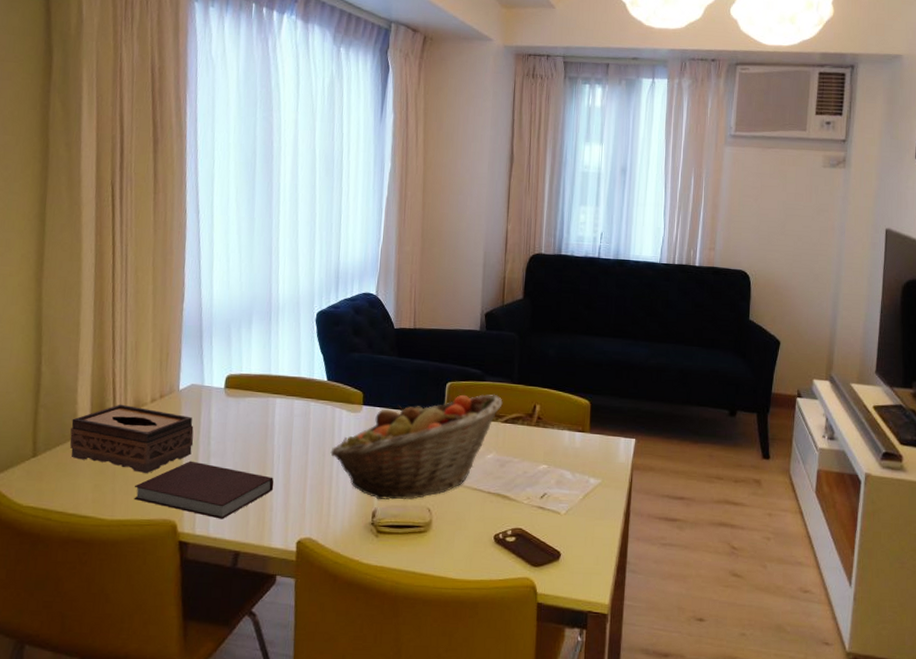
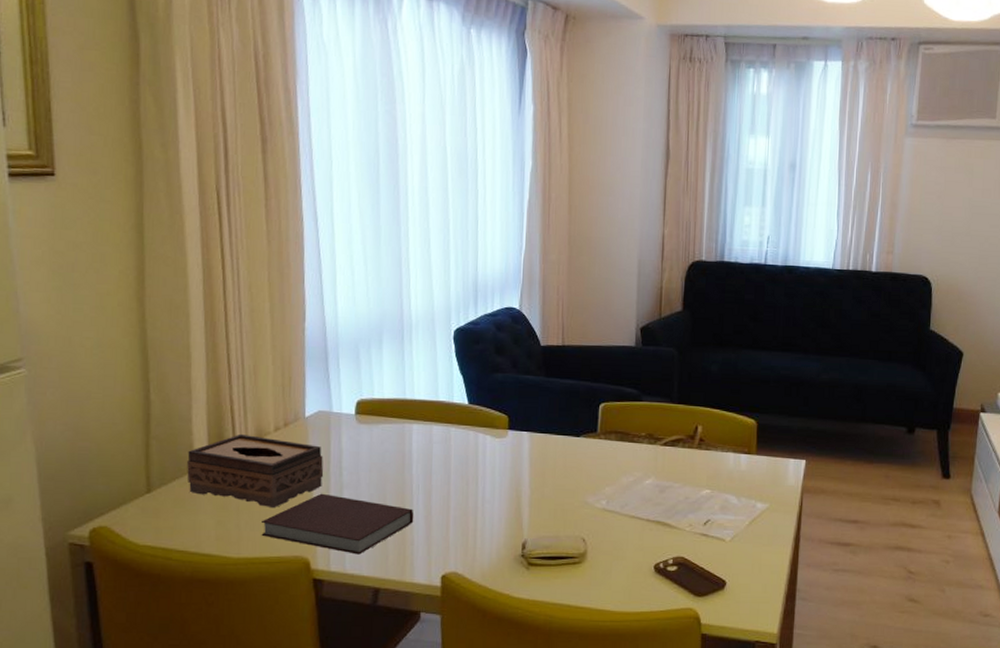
fruit basket: present [330,394,503,500] -> none [474,415,662,531]

